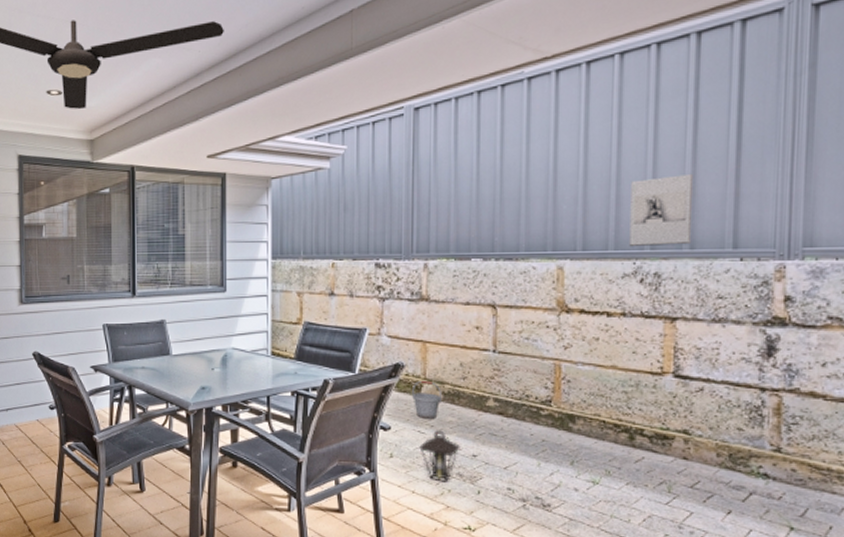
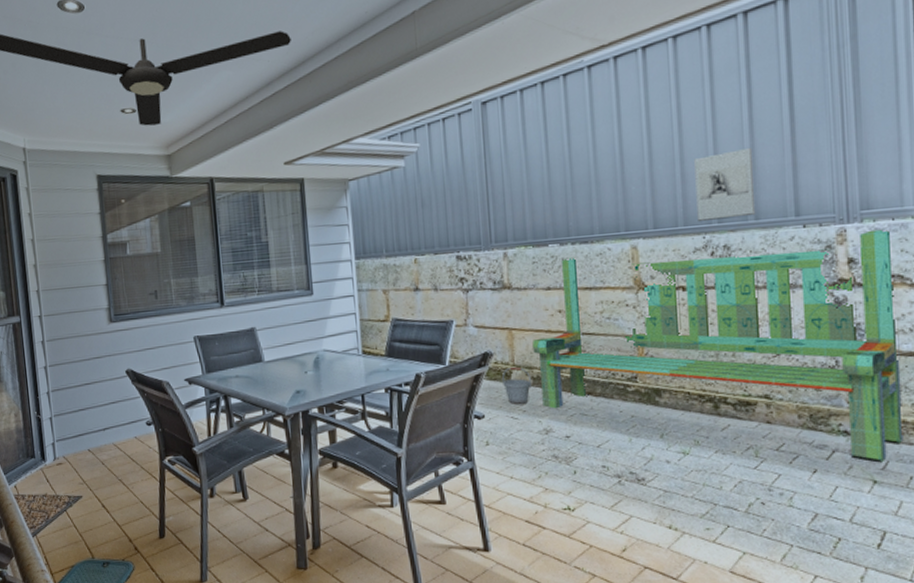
lantern: present [419,430,460,482] -> none [514,414,553,465]
bench: none [446,268,834,510] -> present [533,229,904,463]

